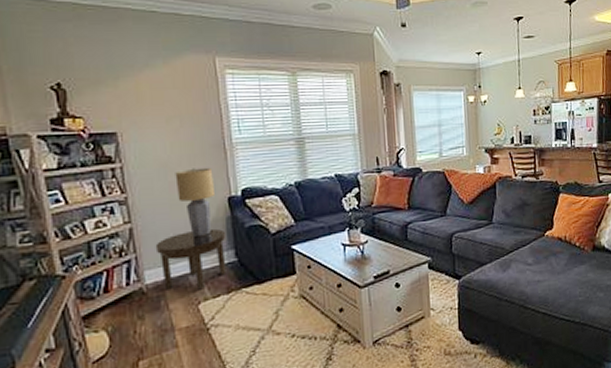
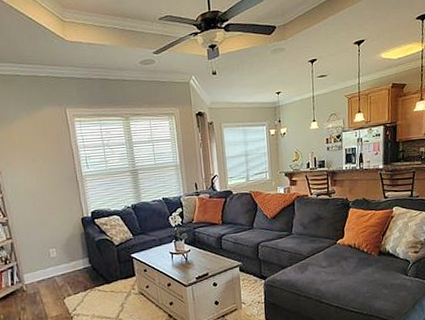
side table: present [155,228,227,290] -> none [30,242,83,289]
lamp: present [175,167,216,238] -> none [41,195,72,249]

